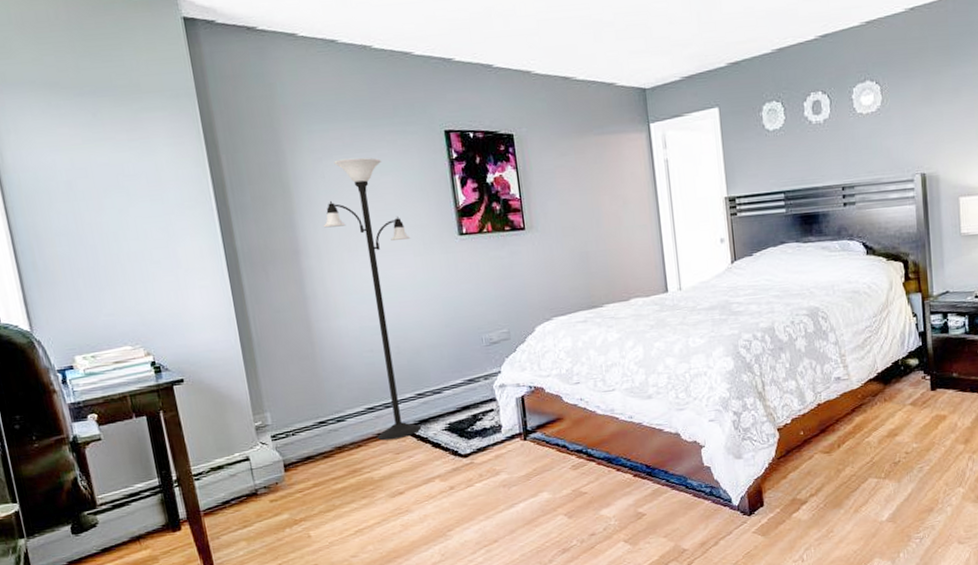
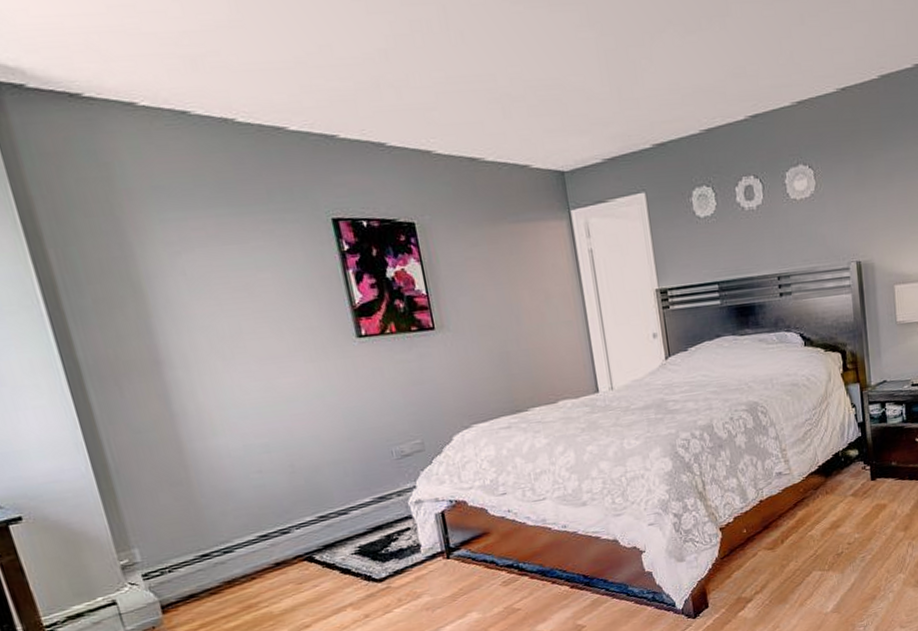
floor lamp: present [323,157,422,441] -> none [188,250,327,571]

